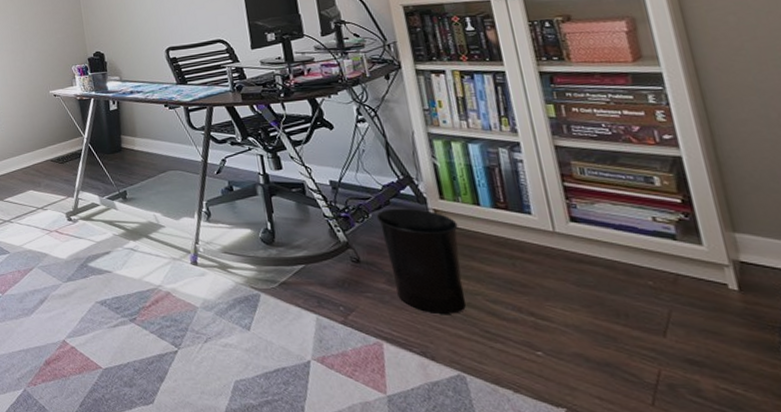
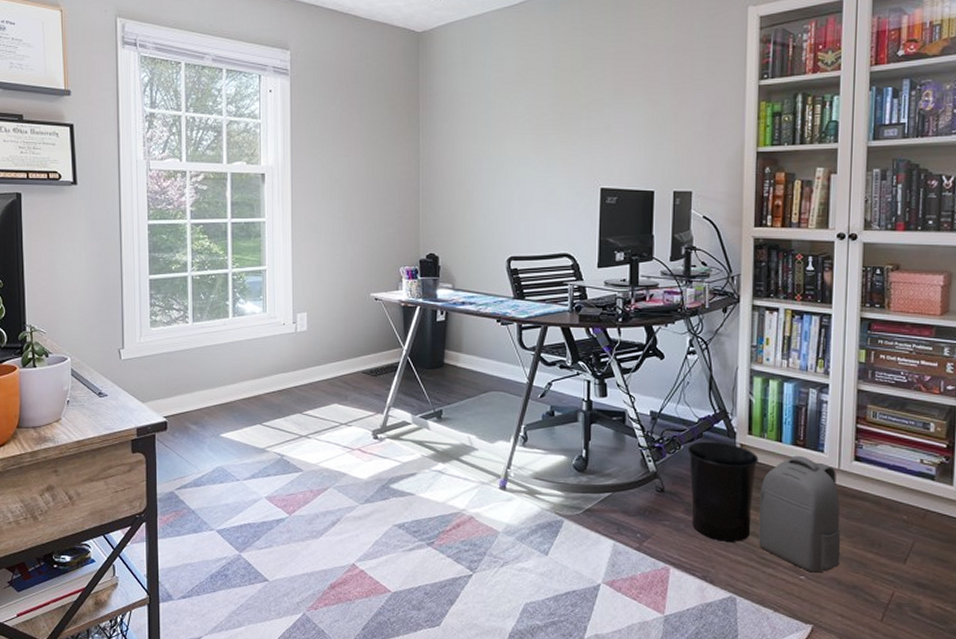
backpack: none [466,218,582,348] -> present [759,455,841,573]

